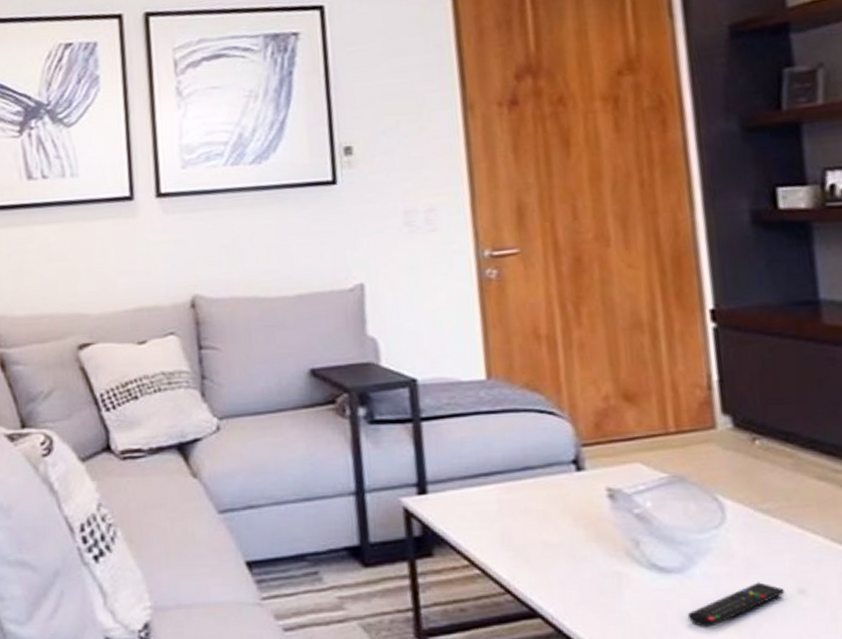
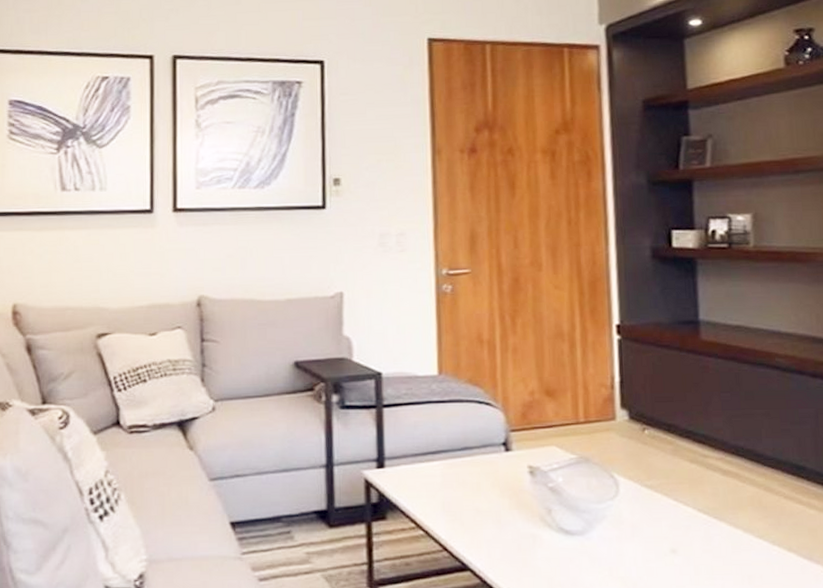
remote control: present [687,582,785,628] -> none [585,543,660,580]

